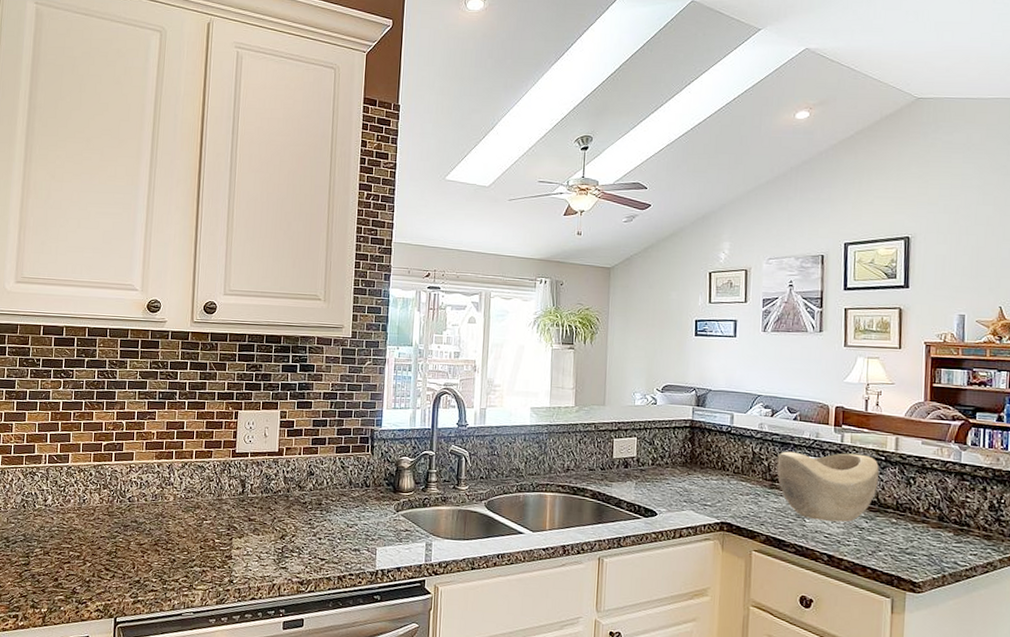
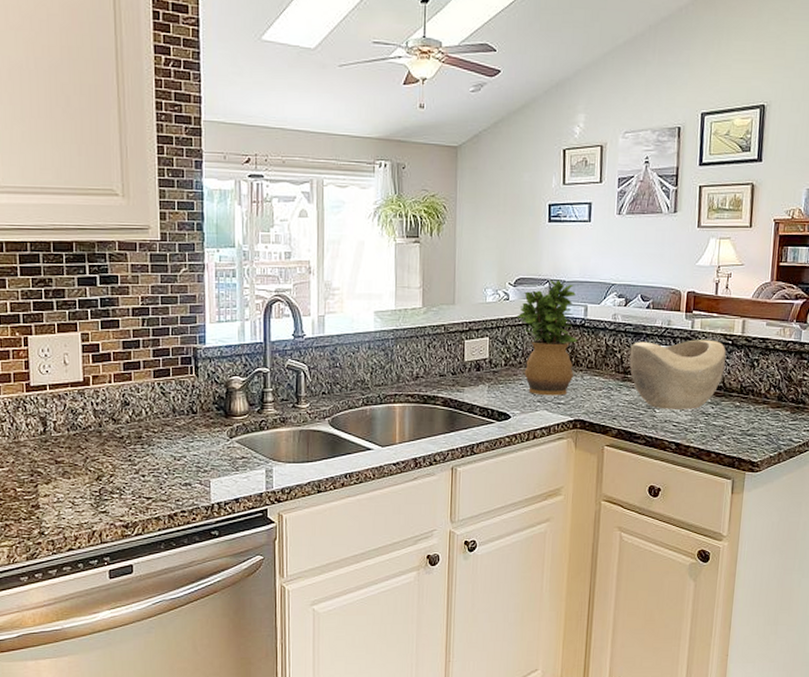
potted plant: none [665,388,724,498] -> present [518,279,578,396]

